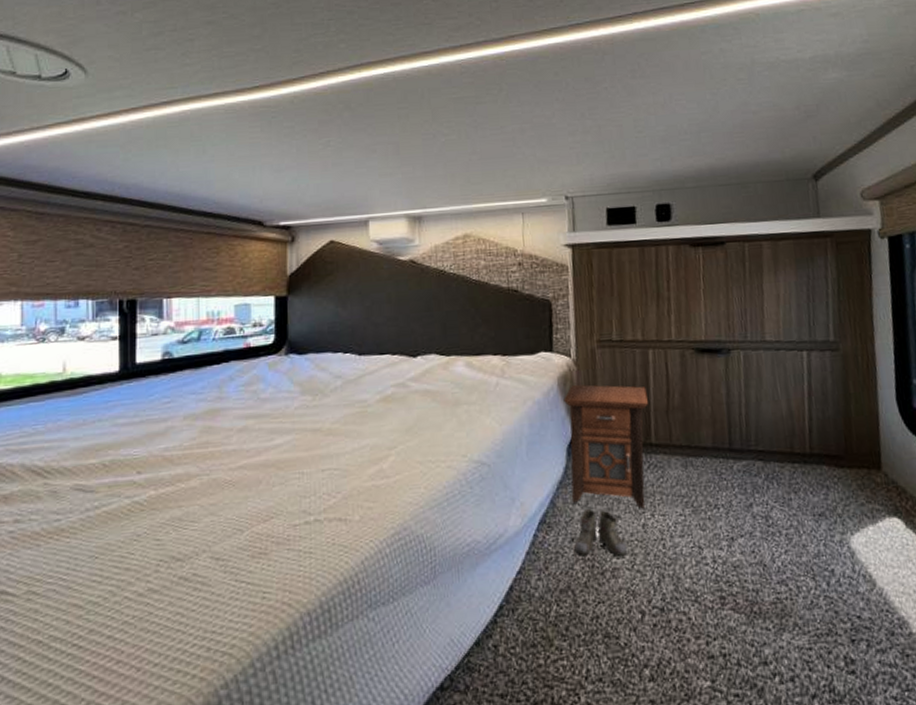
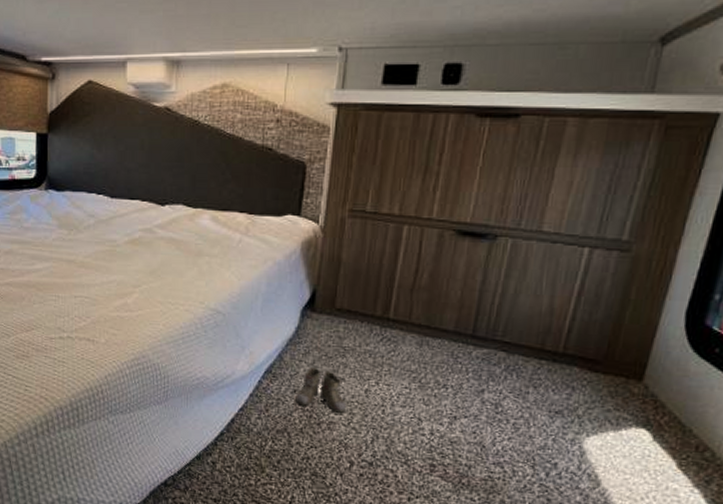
nightstand: present [563,384,648,509] -> none [299,251,394,376]

